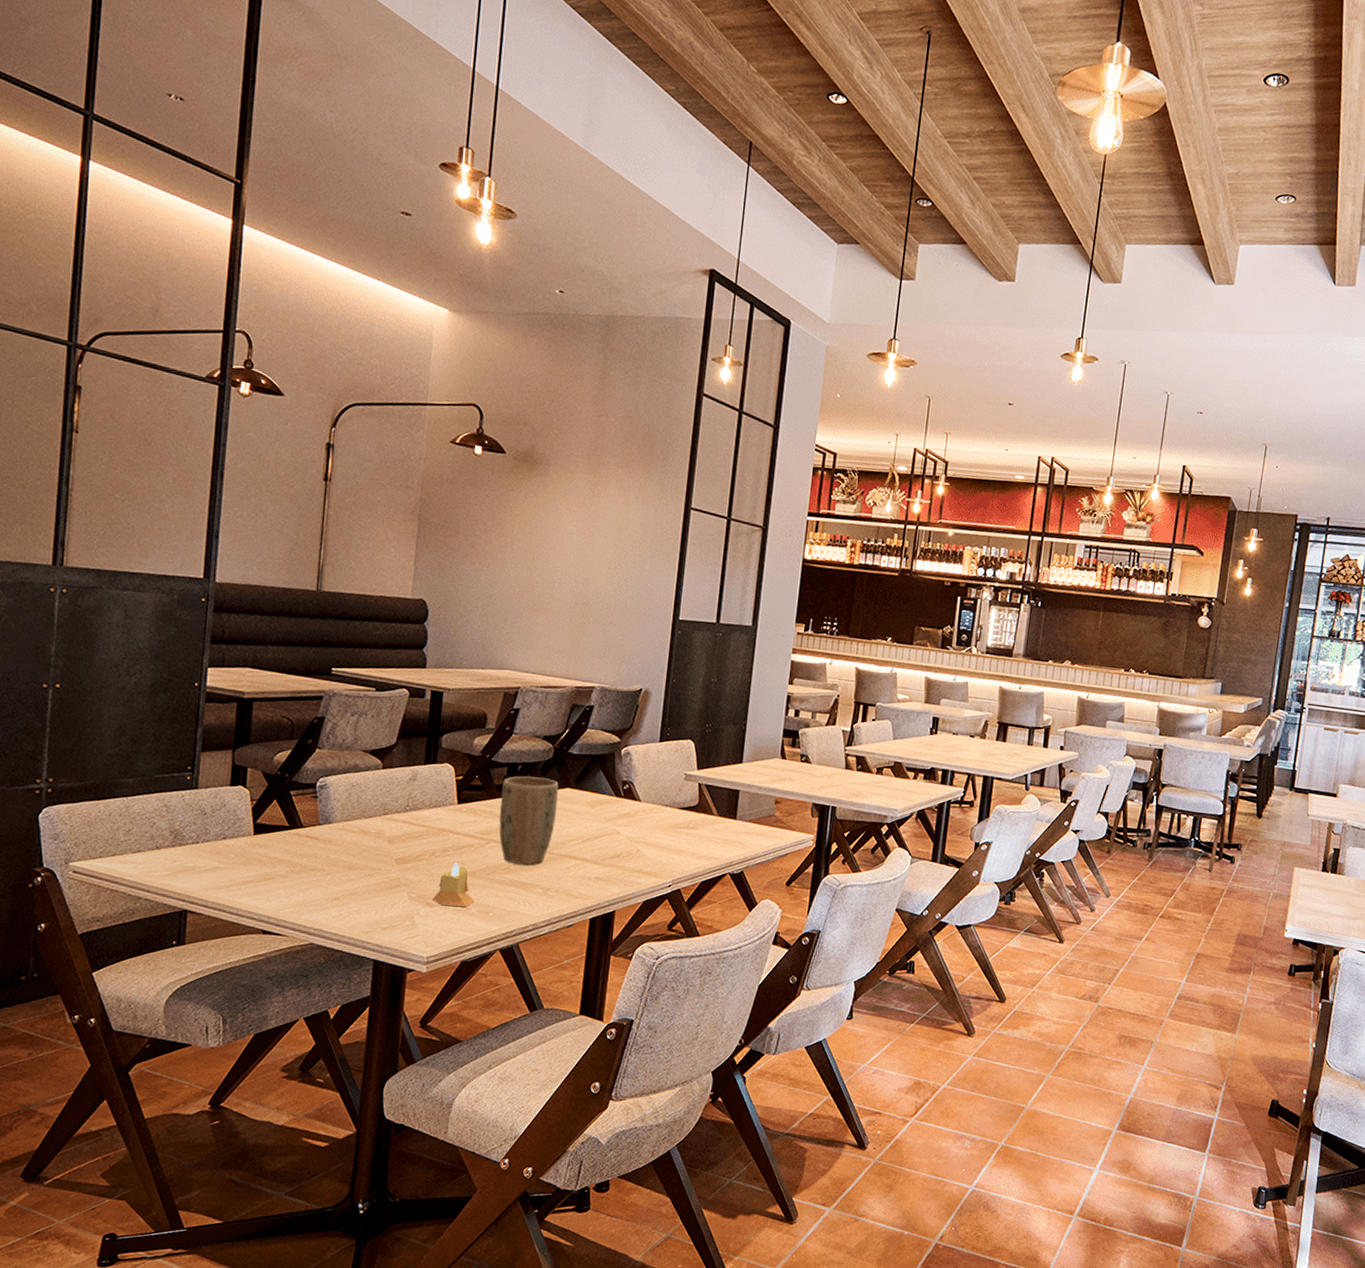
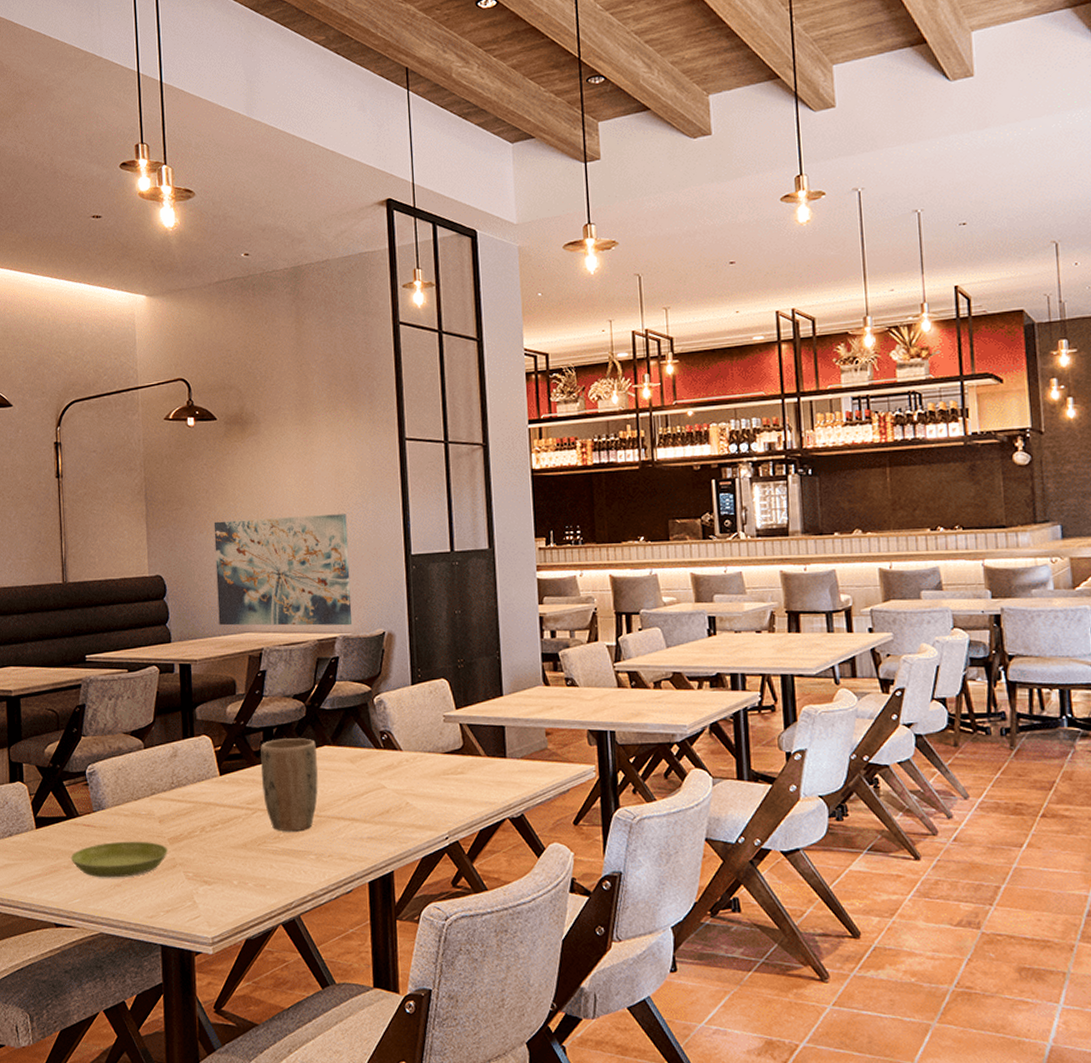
saucer: none [288,856,394,892] -> present [70,841,168,878]
candle: present [433,862,475,908] -> none [209,836,250,883]
wall art: none [478,555,623,678] -> present [213,514,353,626]

